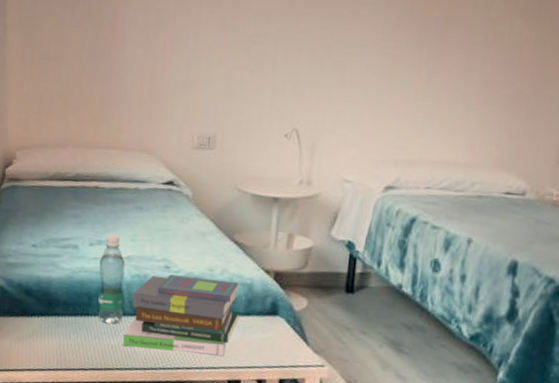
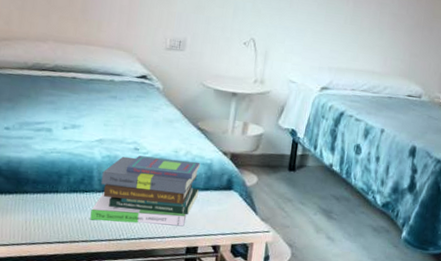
bottle: present [97,234,126,324] -> none [67,119,98,200]

